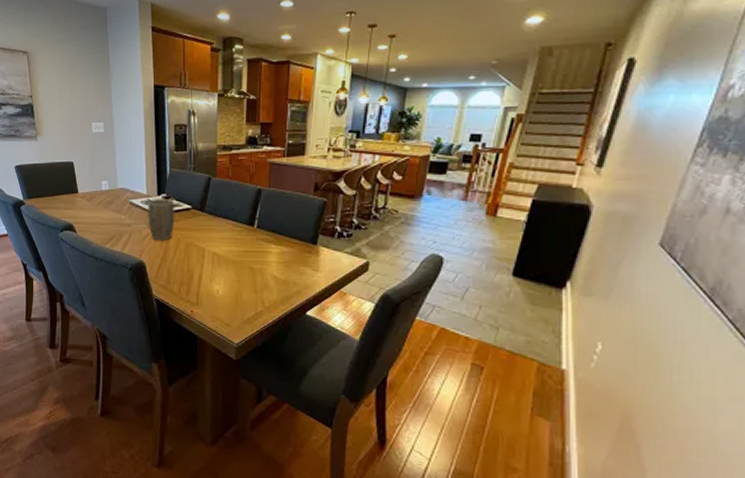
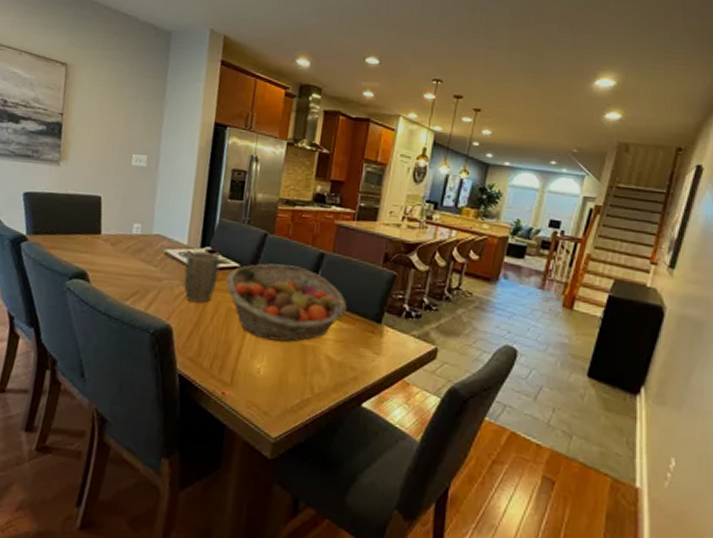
fruit basket: none [182,202,286,267] -> present [226,263,347,342]

